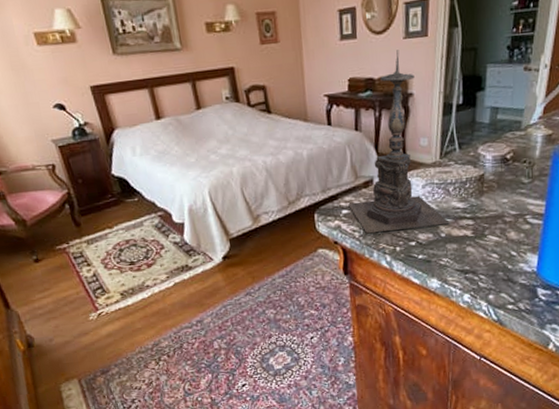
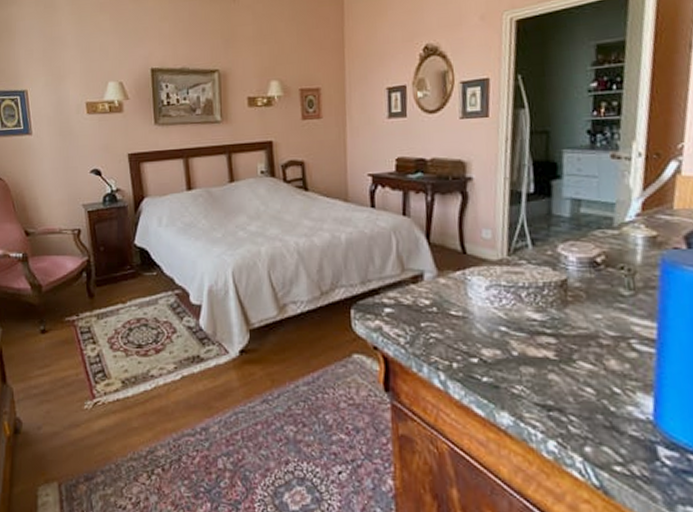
candle holder: present [348,50,450,234] -> none [392,130,524,341]

